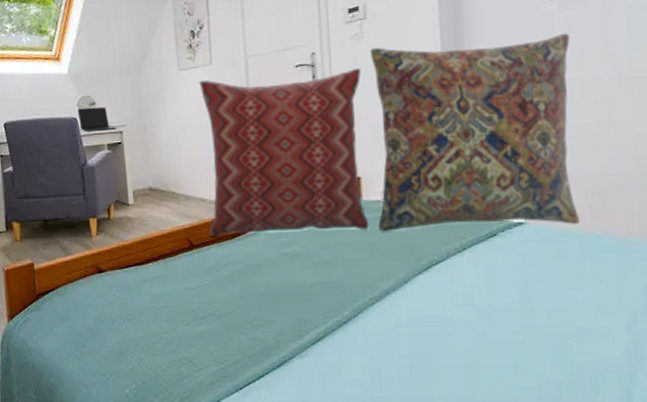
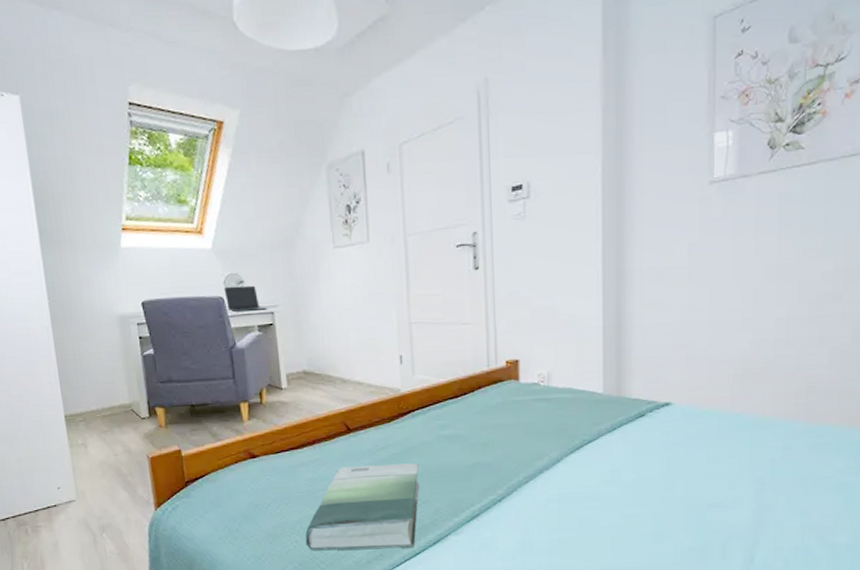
book: none [149,281,263,370] -> present [305,463,420,551]
pillow: present [199,67,370,236] -> none [355,249,526,420]
pillow: present [370,33,580,232] -> none [532,218,725,413]

